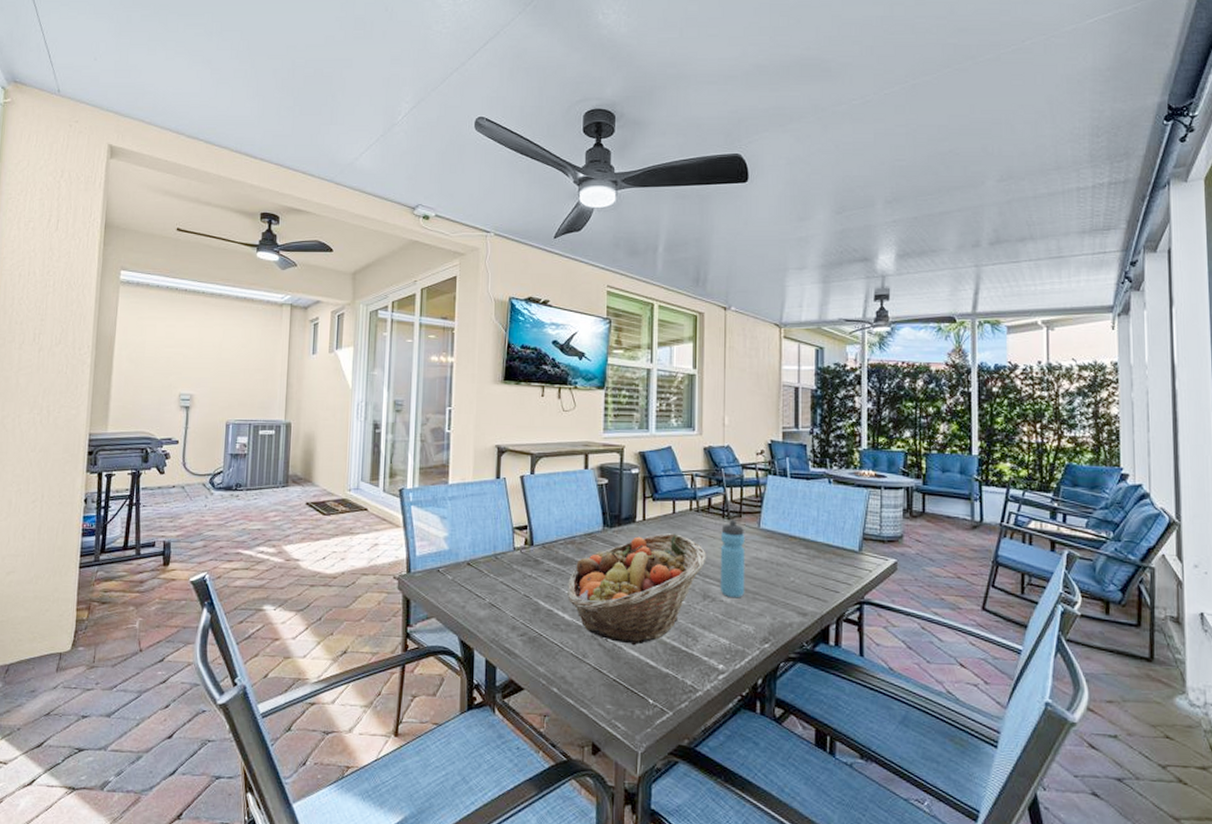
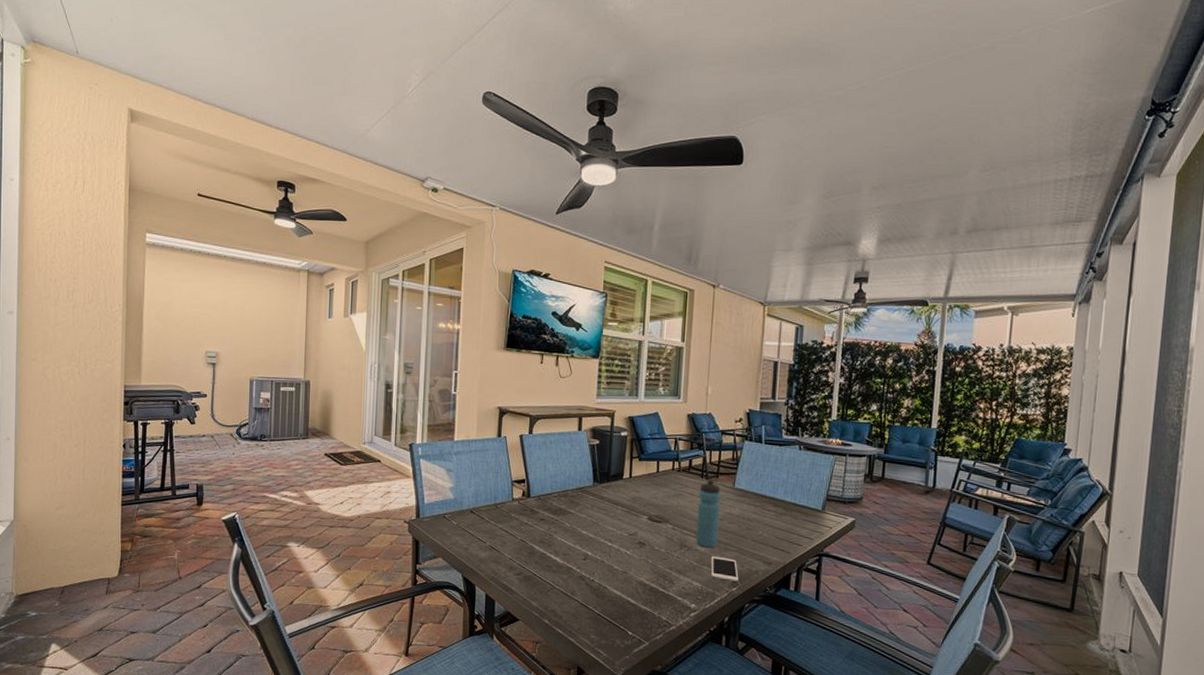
fruit basket: present [567,533,706,646] -> none [559,489,685,586]
cell phone: none [738,608,771,637] -> present [711,556,739,582]

